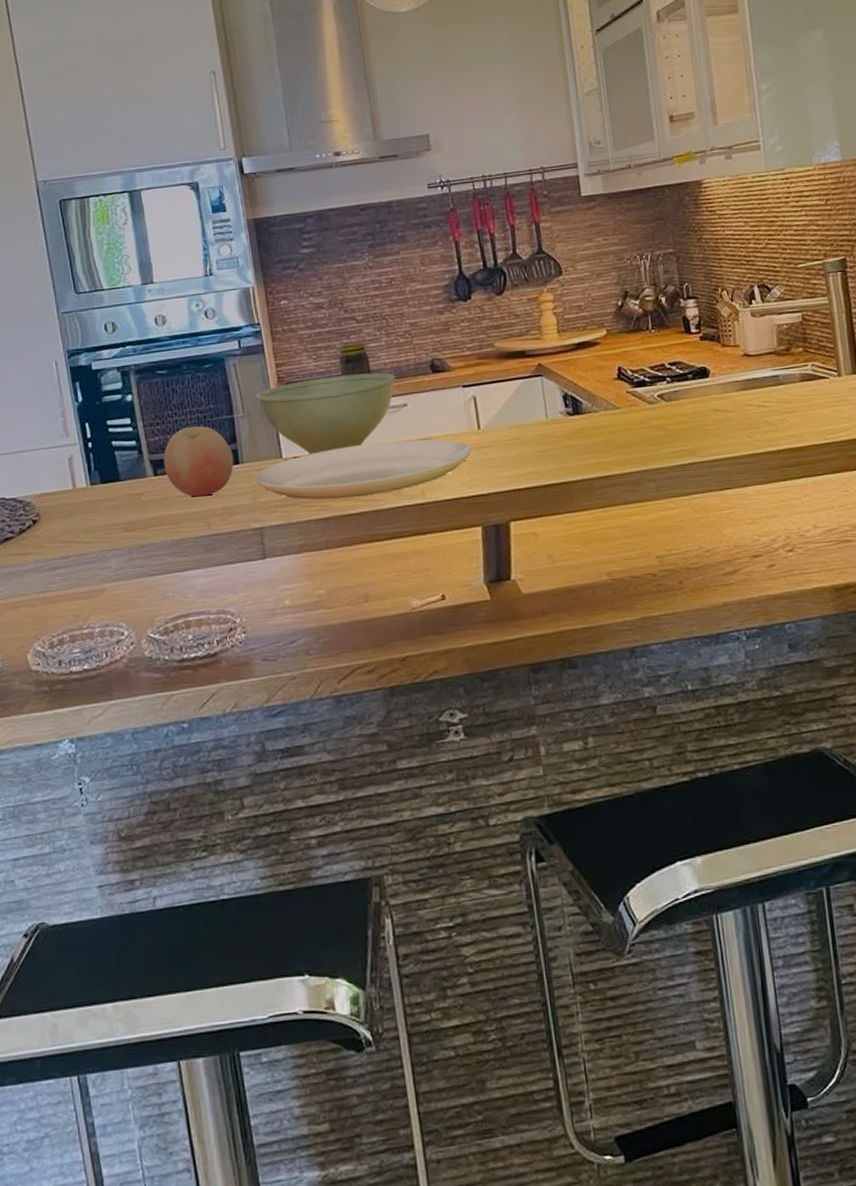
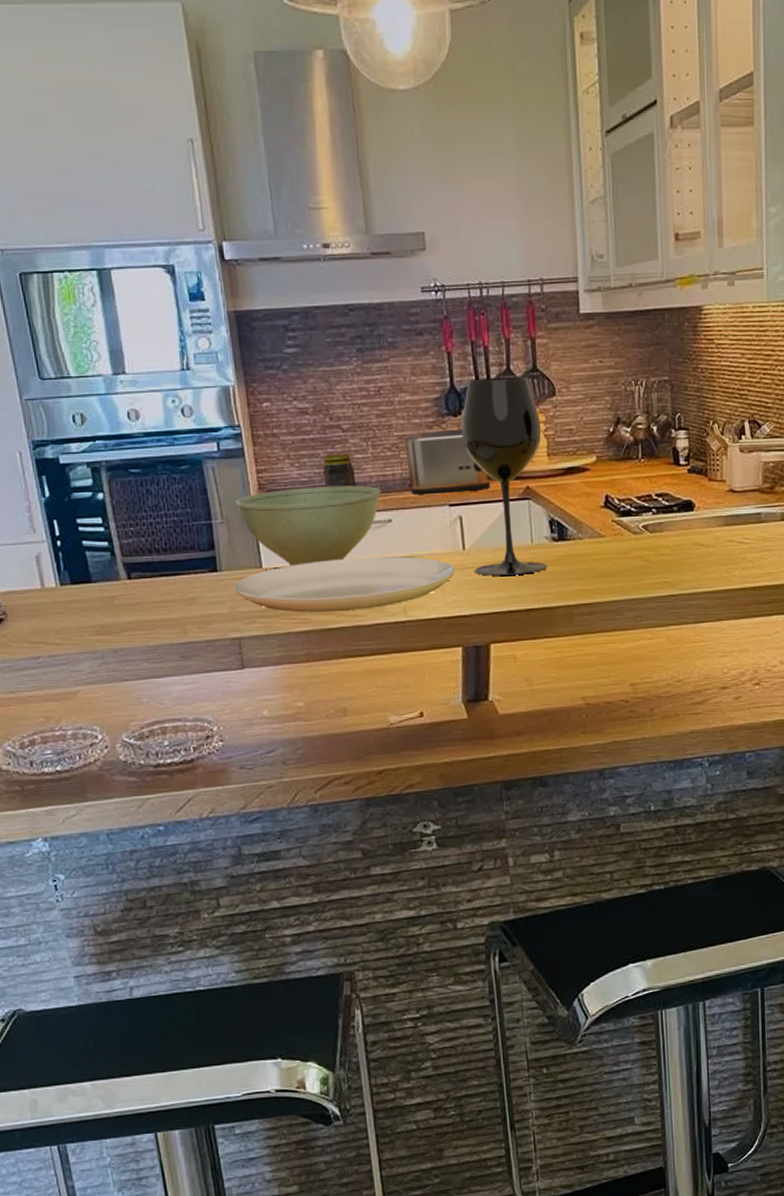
fruit: present [163,426,234,497] -> none [137,530,212,603]
toaster: none [416,312,503,380] -> present [404,428,491,497]
wineglass: none [471,258,565,454] -> present [461,376,548,576]

